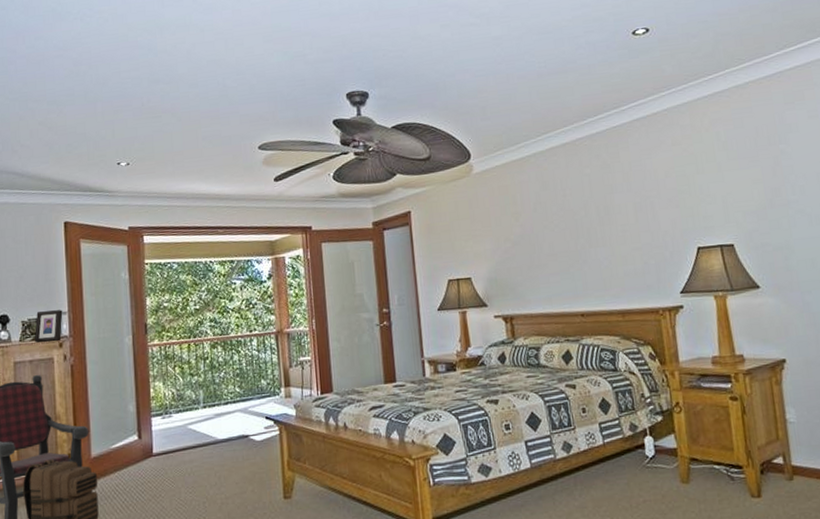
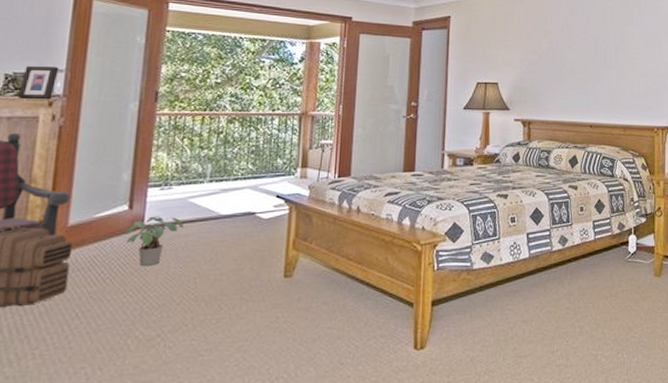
potted plant: none [138,444,187,492] -> present [125,216,183,266]

